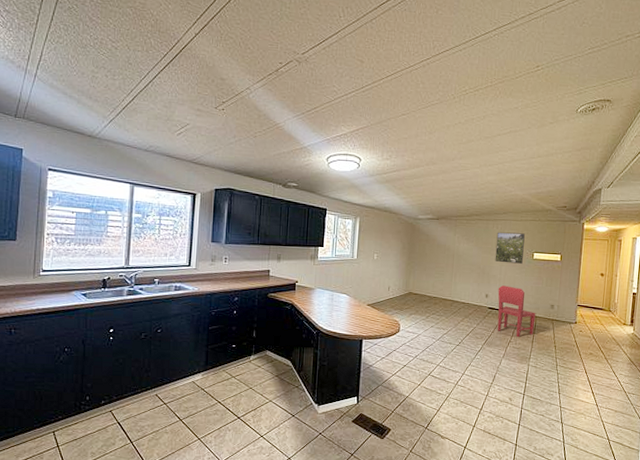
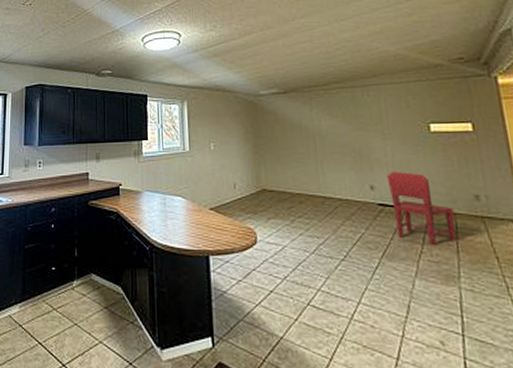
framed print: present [495,232,525,264] -> none [369,99,416,141]

